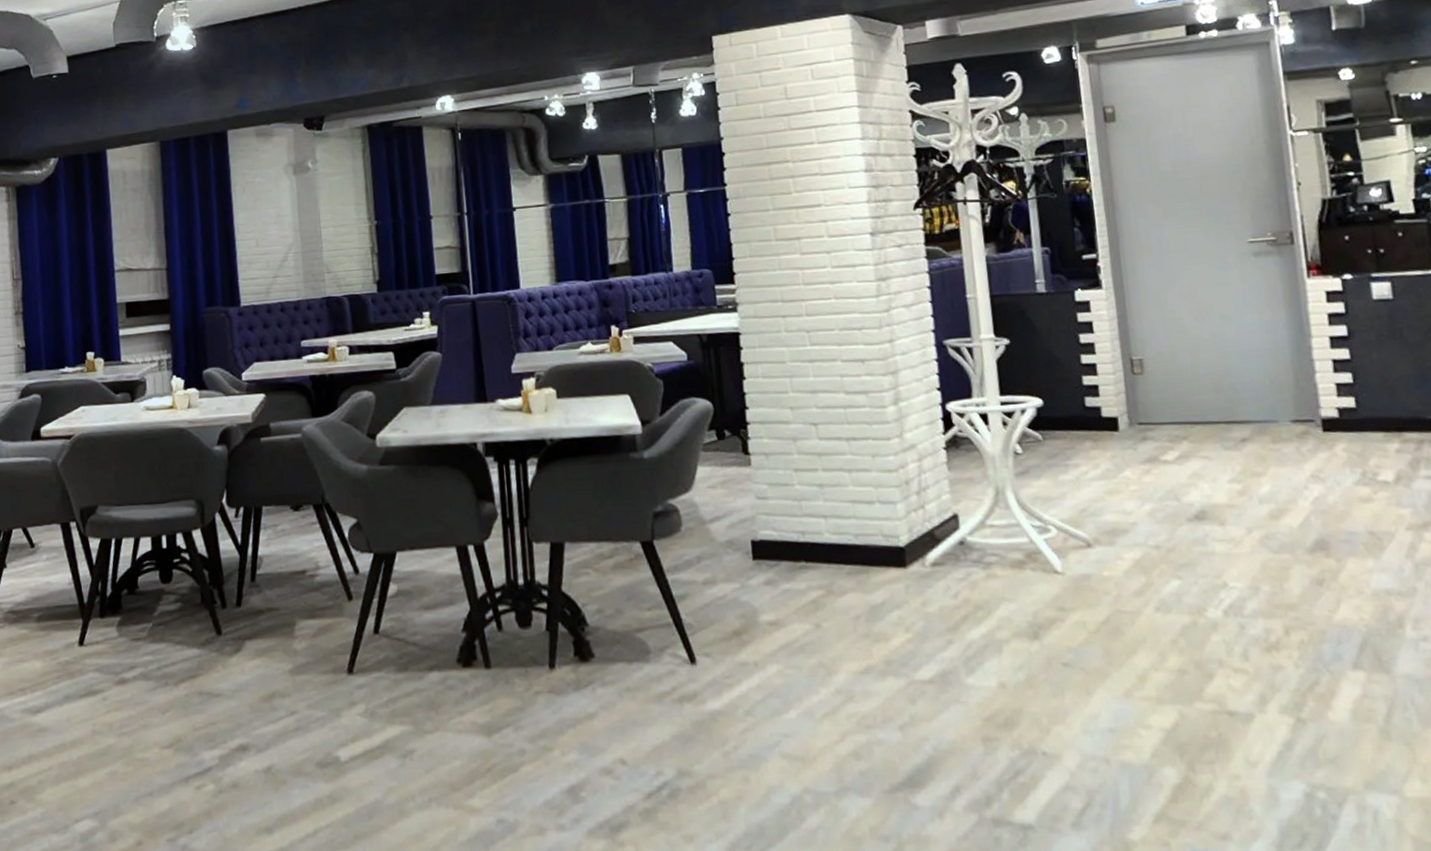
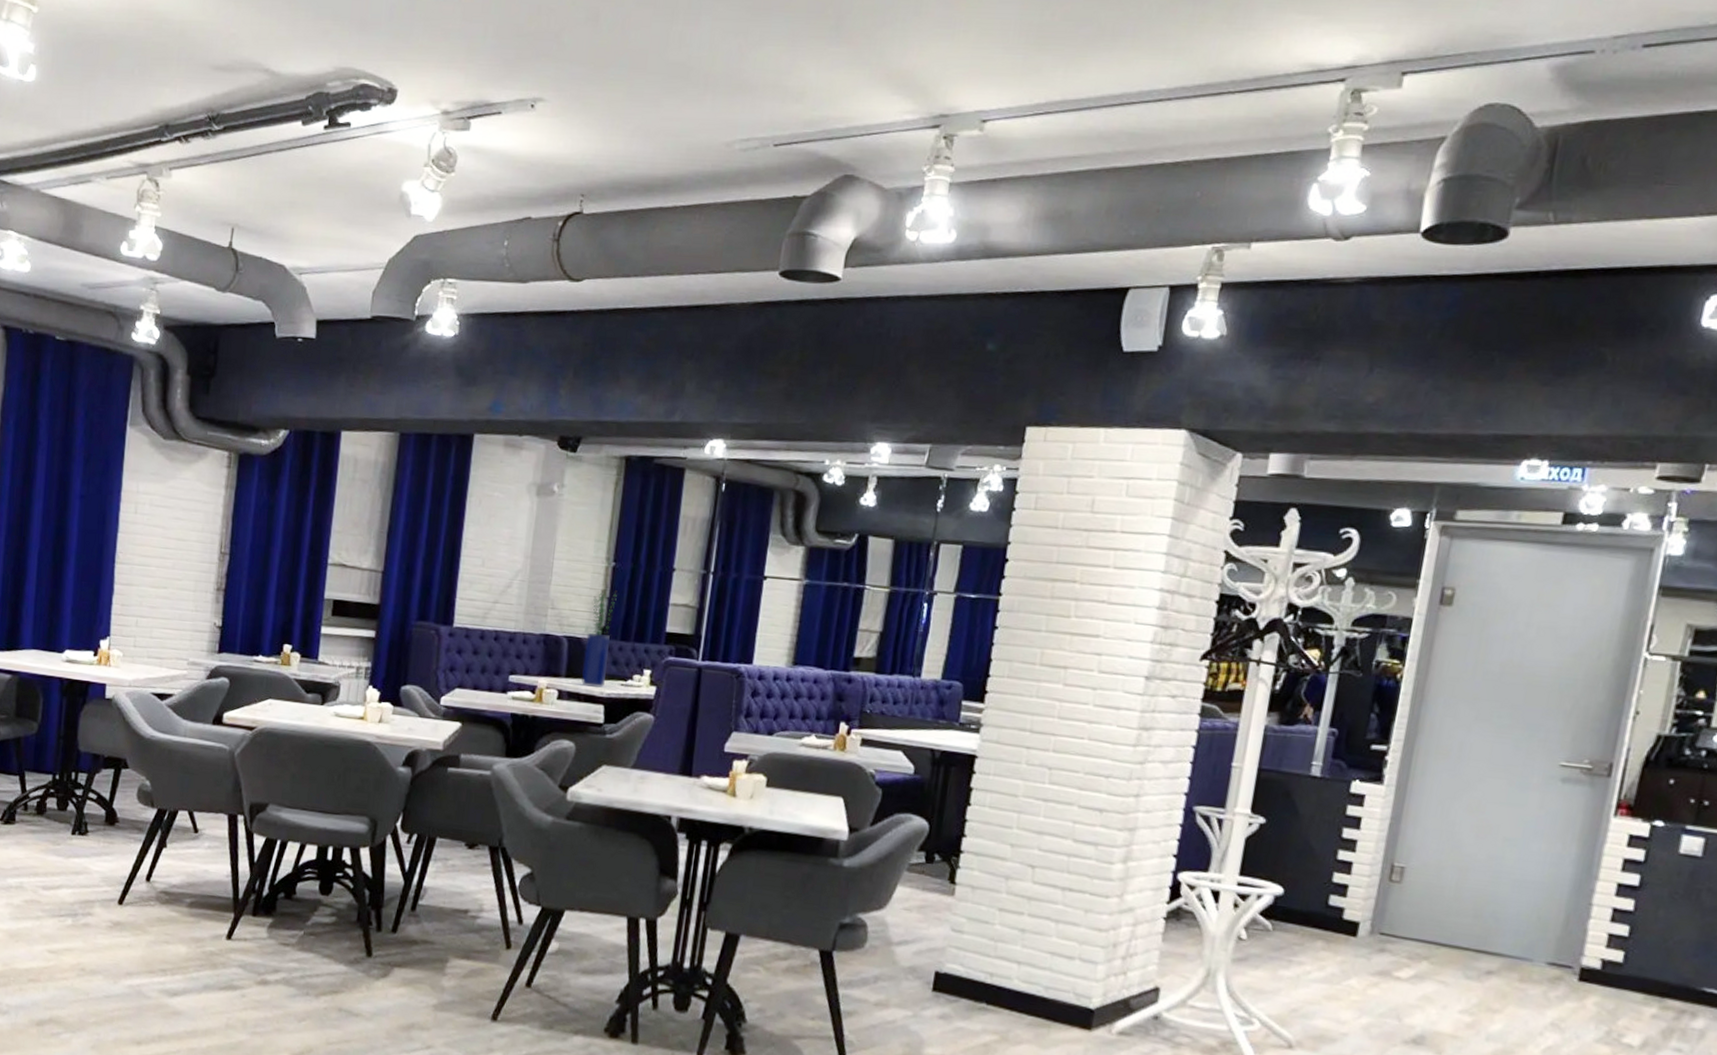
vase: none [364,245,390,337] -> present [581,590,618,688]

